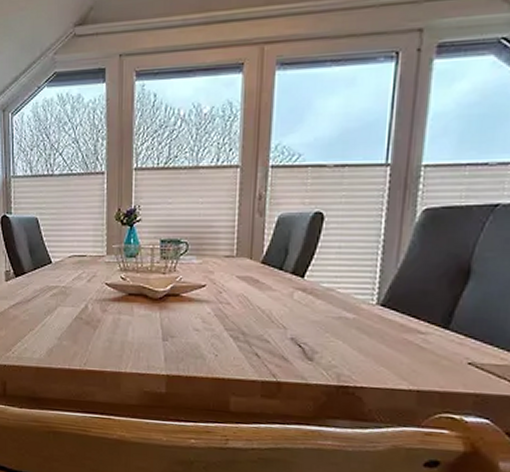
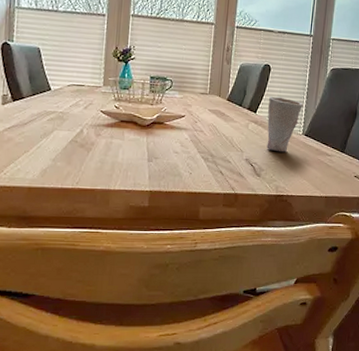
cup: none [321,254,378,329] -> present [267,96,304,153]

